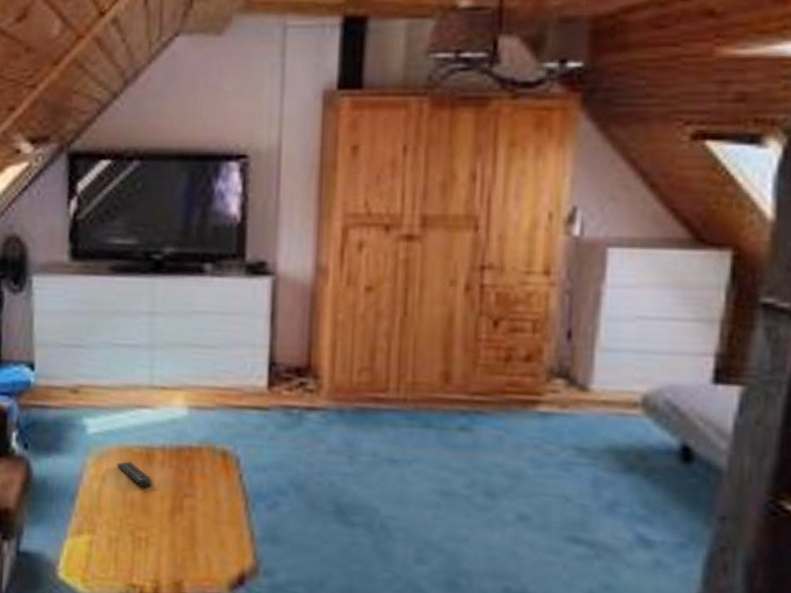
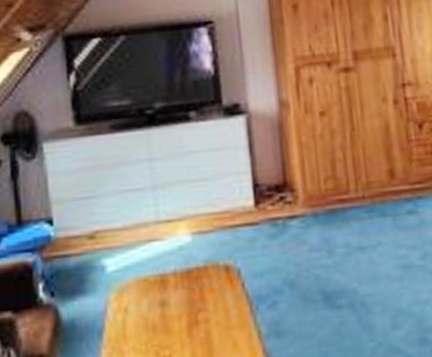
remote control: present [117,461,152,488] -> none [136,290,169,312]

